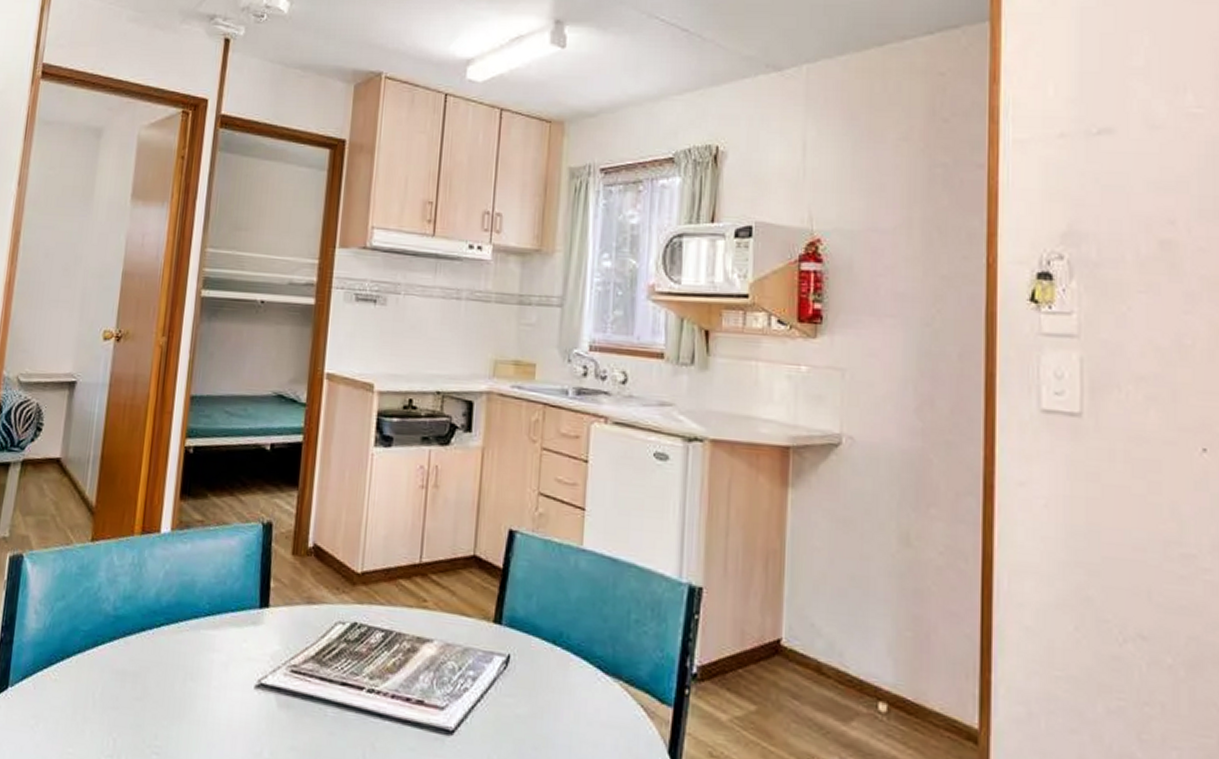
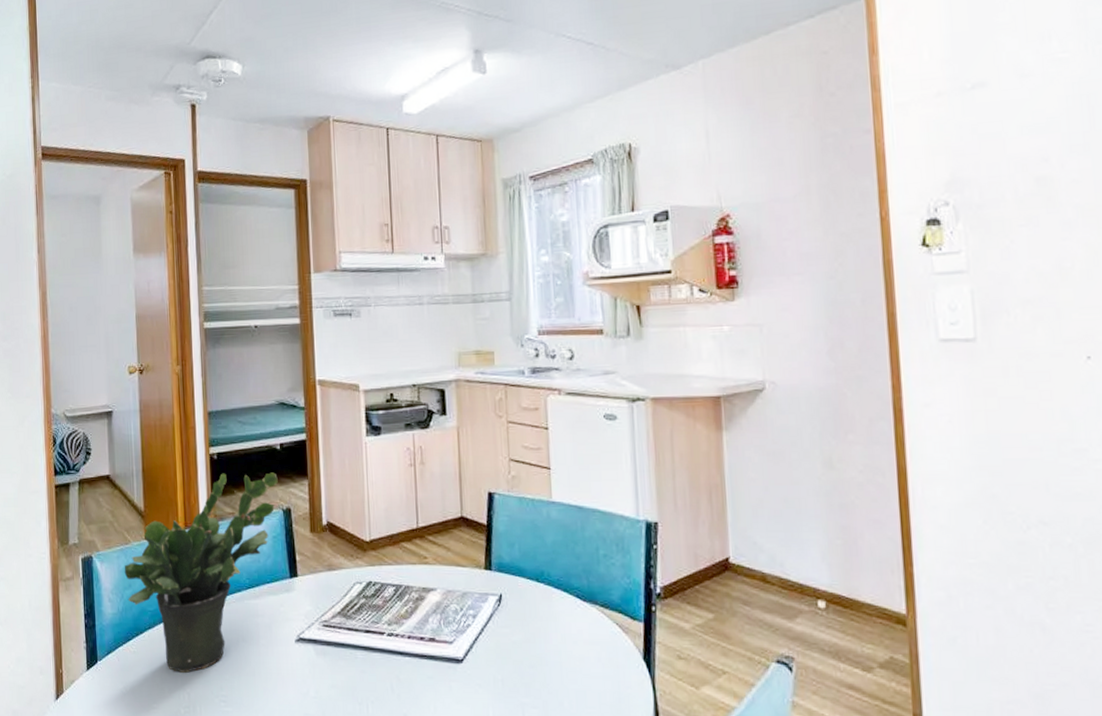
potted plant: none [58,471,262,713] -> present [124,472,278,673]

